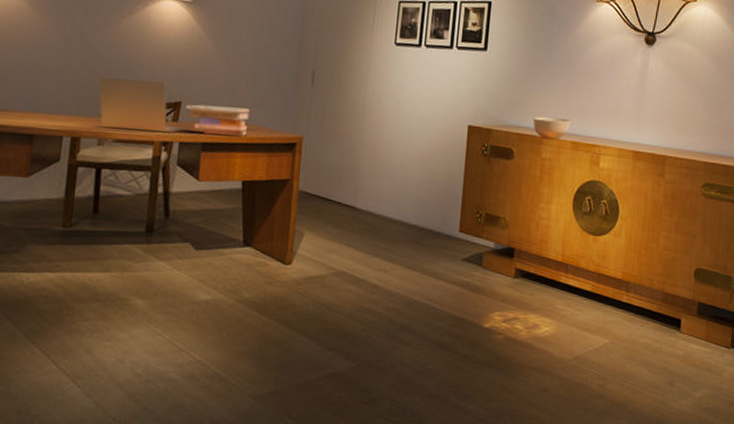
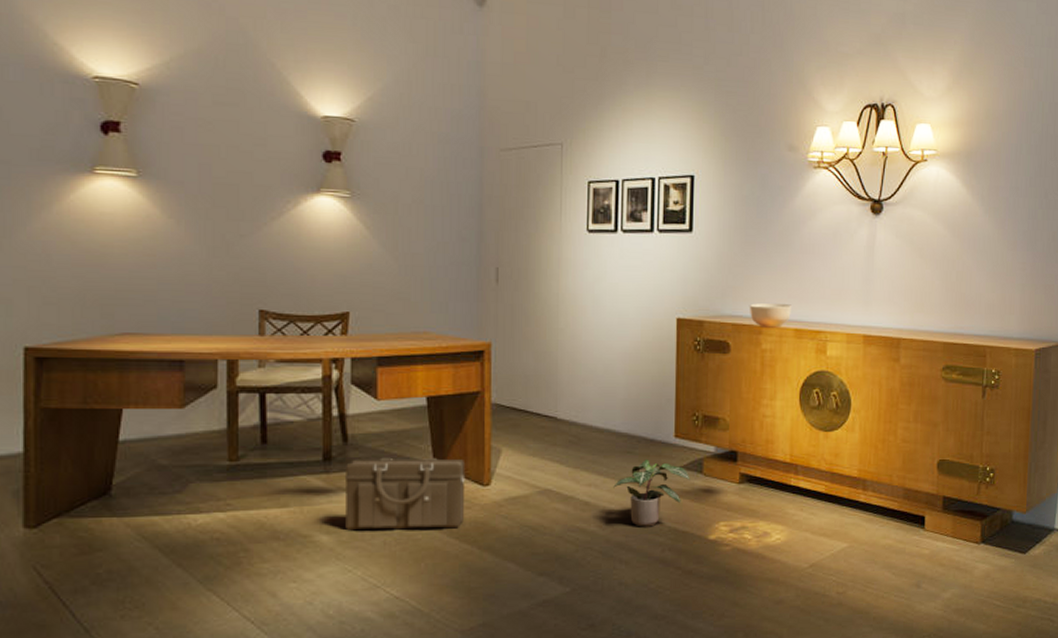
laptop: present [99,77,193,133] -> none [253,289,366,348]
briefcase: none [159,232,270,302] -> present [344,457,466,531]
books: present [185,104,250,137] -> none [354,314,428,348]
potted plant: none [401,250,471,312] -> present [613,459,690,527]

